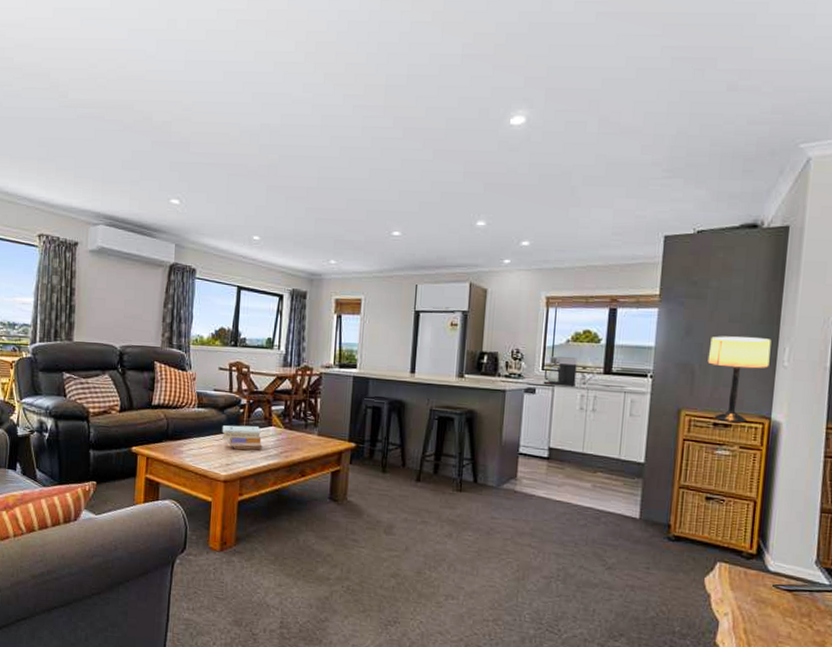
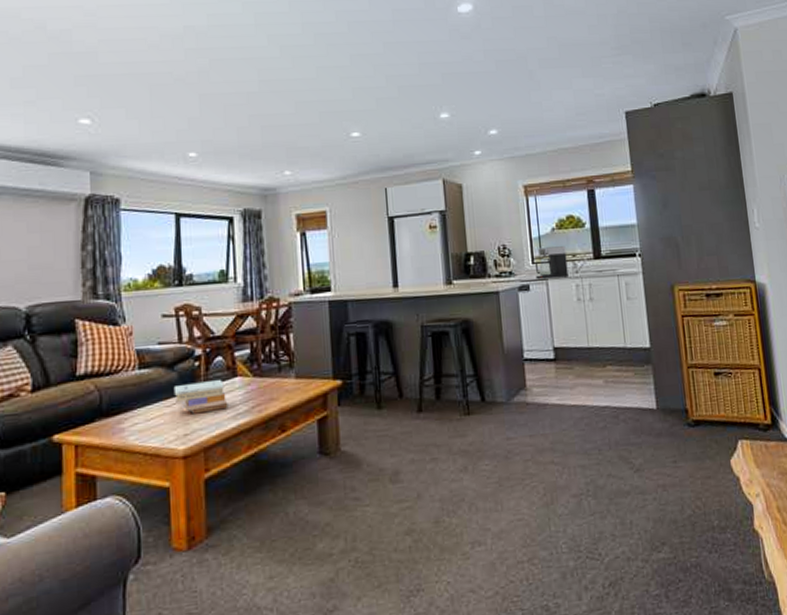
table lamp: present [707,336,771,424] -> none [687,202,743,292]

